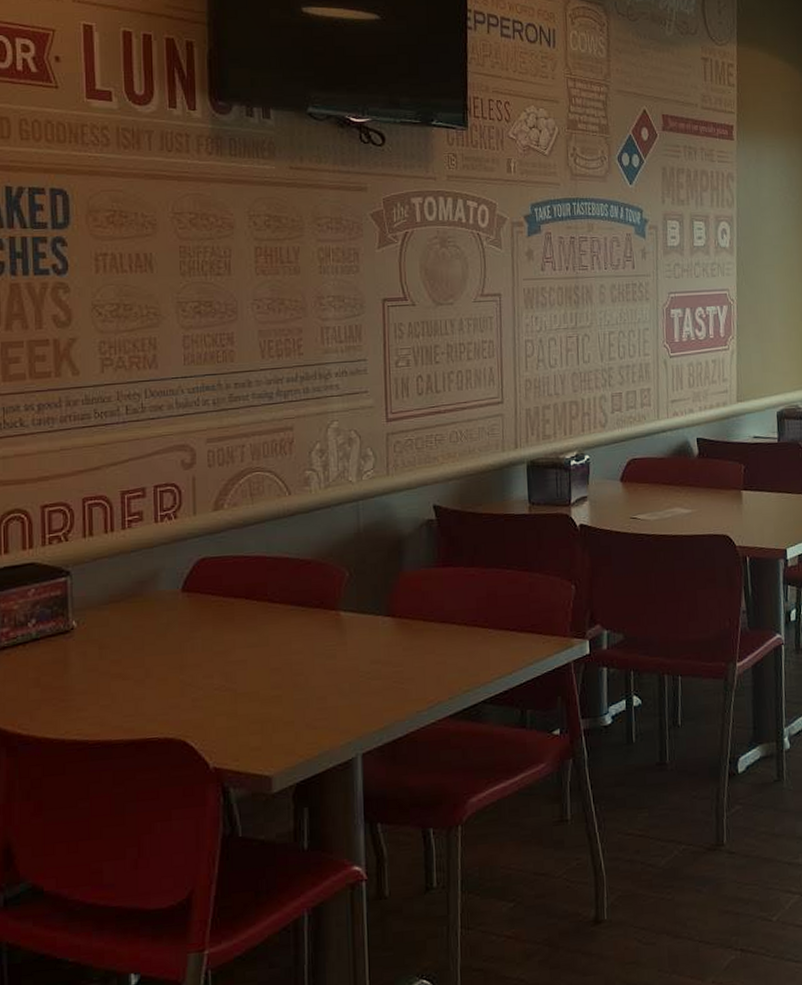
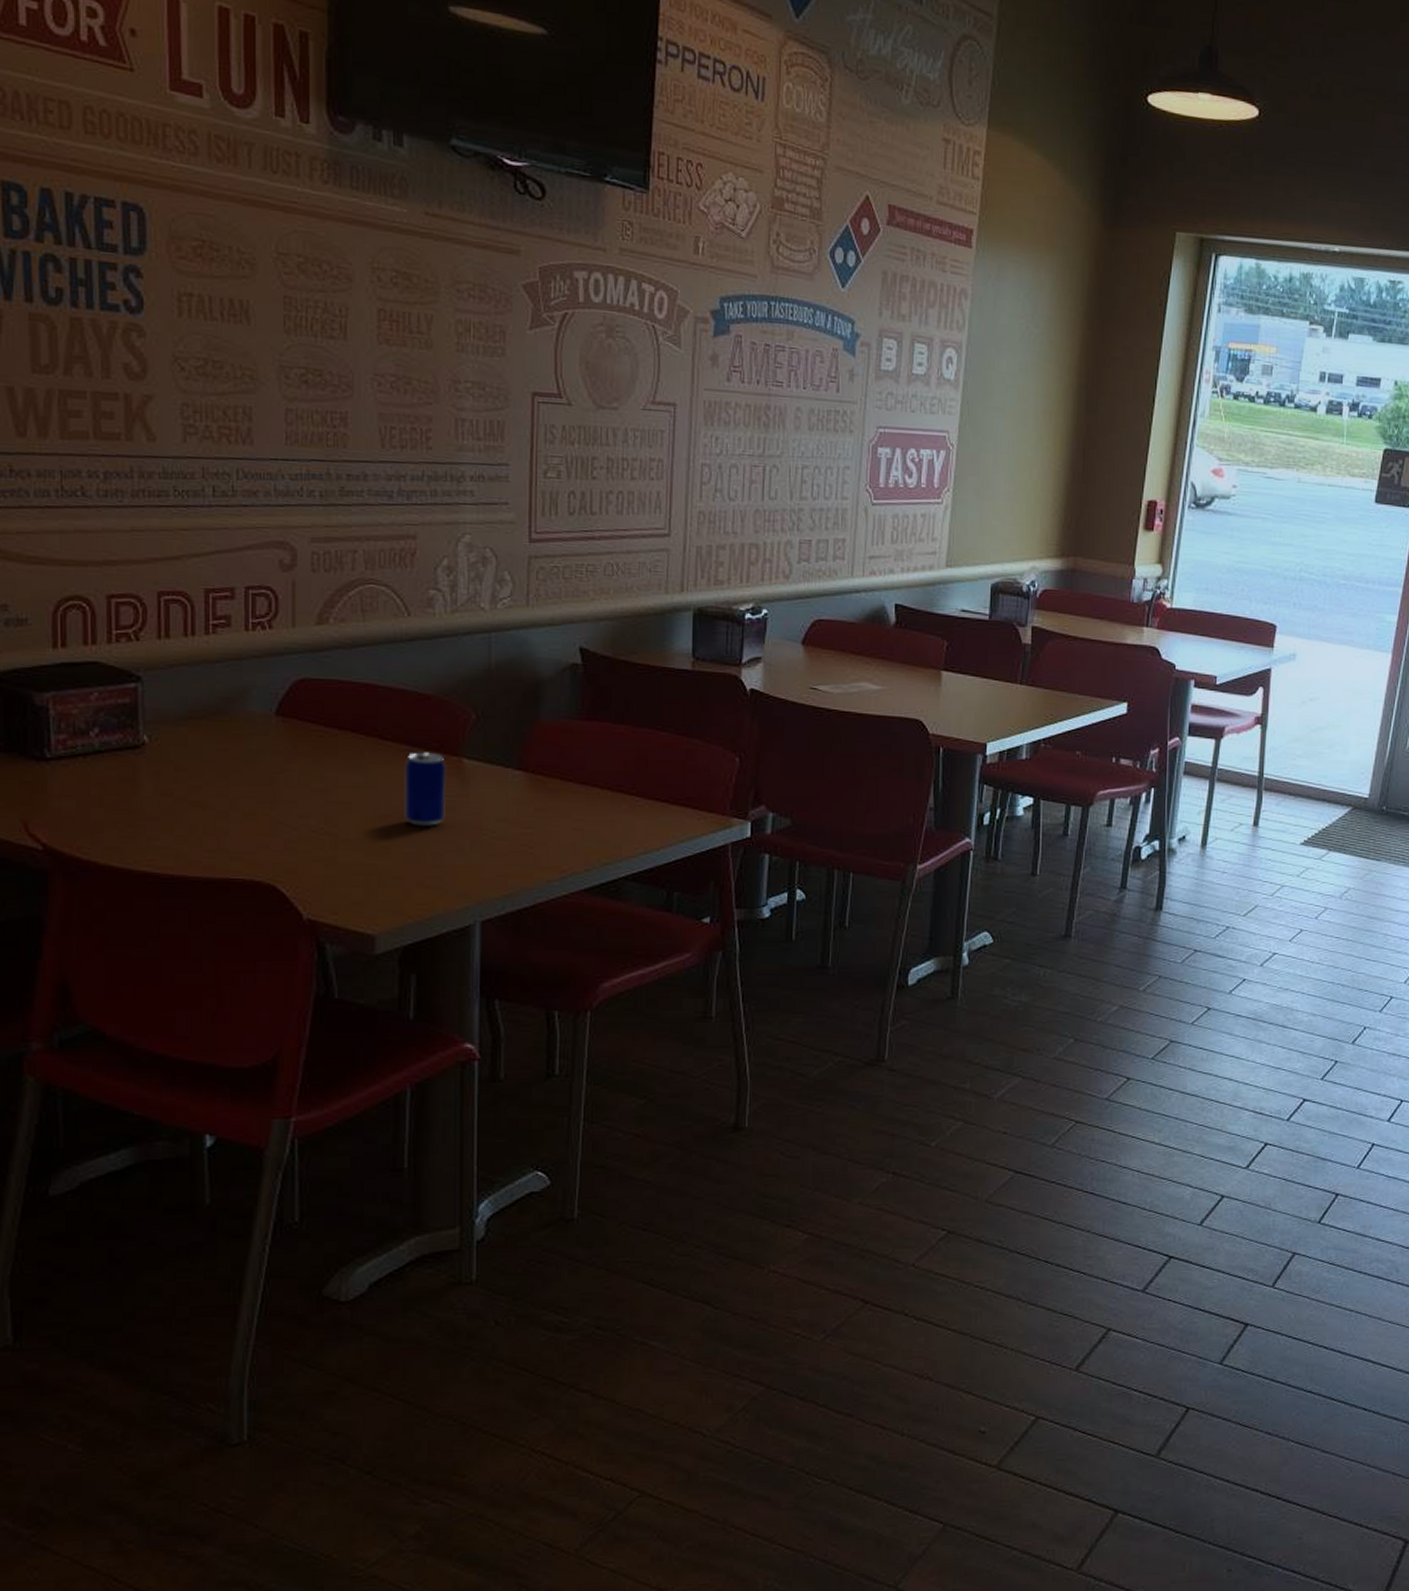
beer can: none [291,609,327,676] -> present [404,752,445,827]

